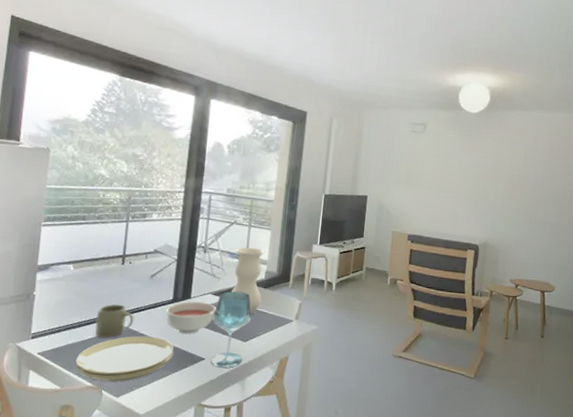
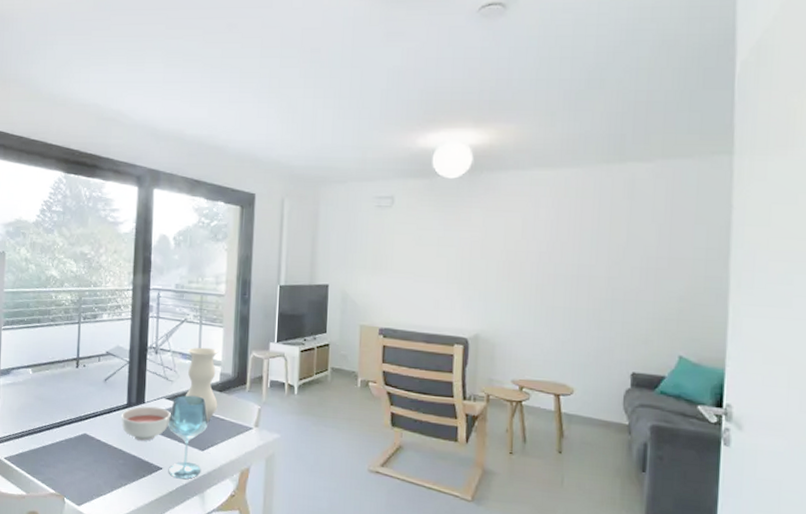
plate: present [75,336,174,383] -> none [38,442,131,490]
mug: present [95,304,134,338] -> none [54,408,91,444]

